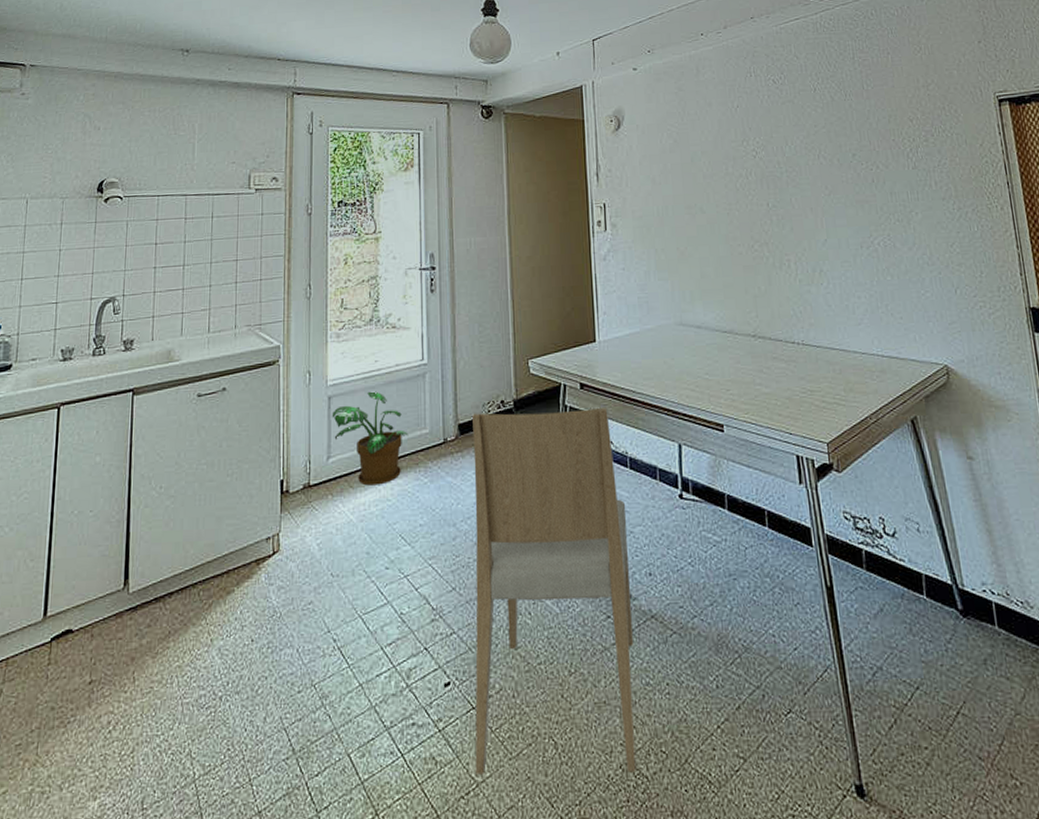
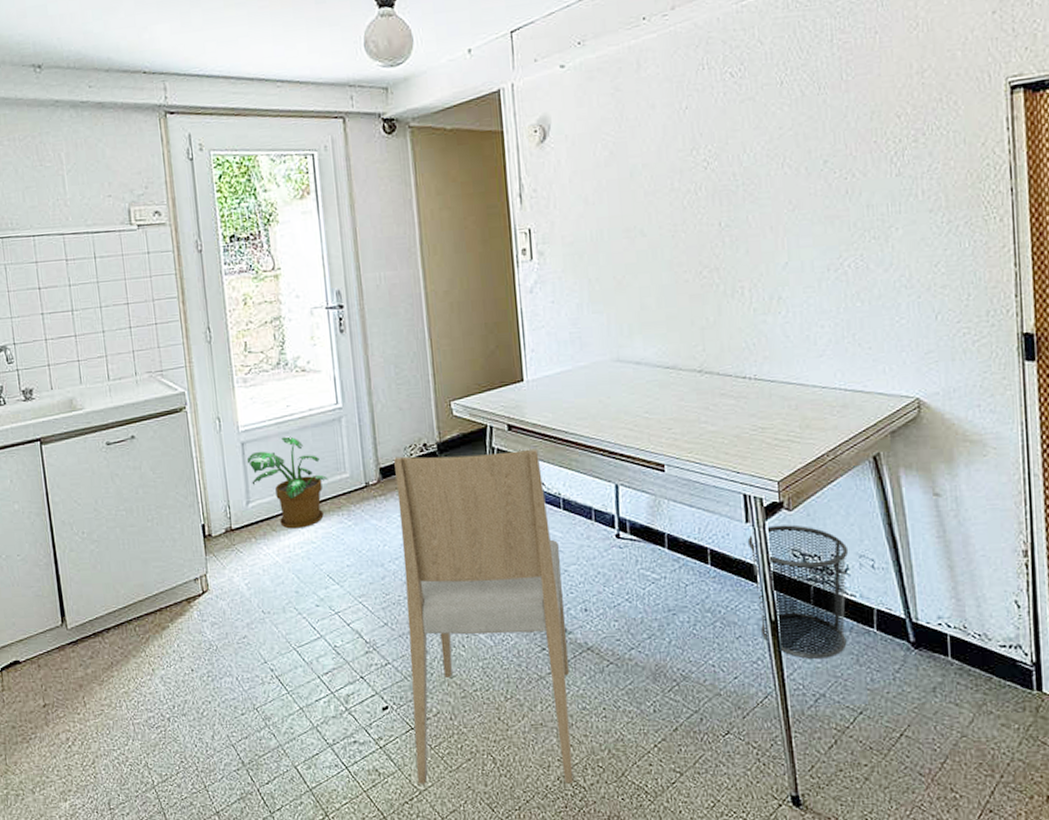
waste bin: none [801,486,900,628] -> present [747,525,849,659]

